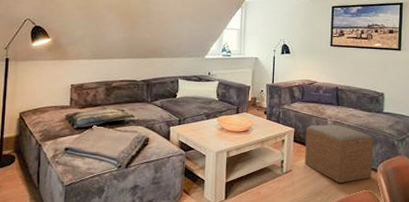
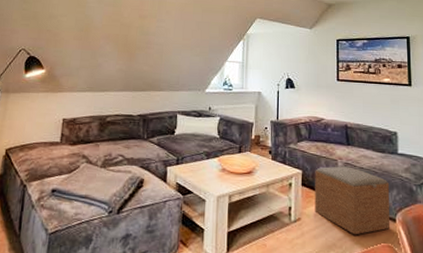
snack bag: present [64,108,138,128] -> none [53,145,133,167]

